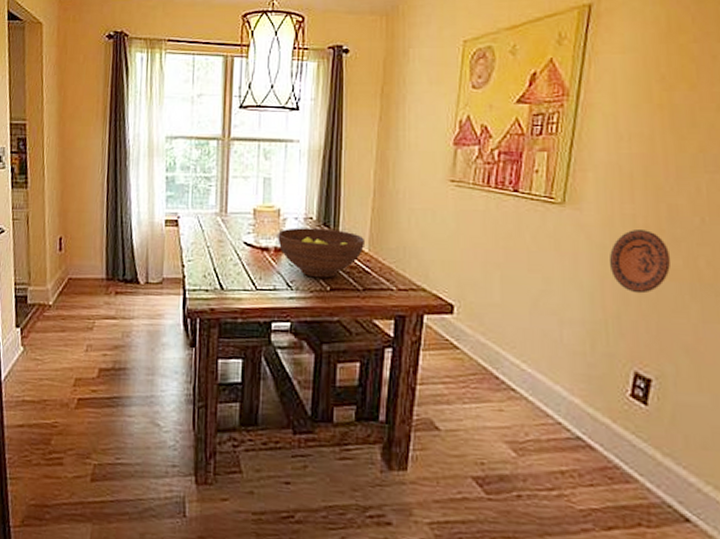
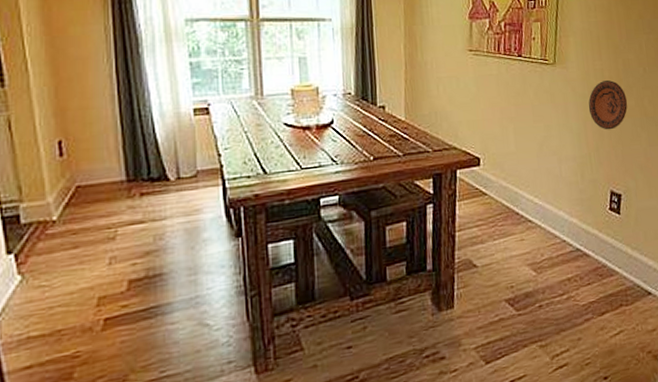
fruit bowl: present [277,227,366,278] -> none [318,102,402,150]

